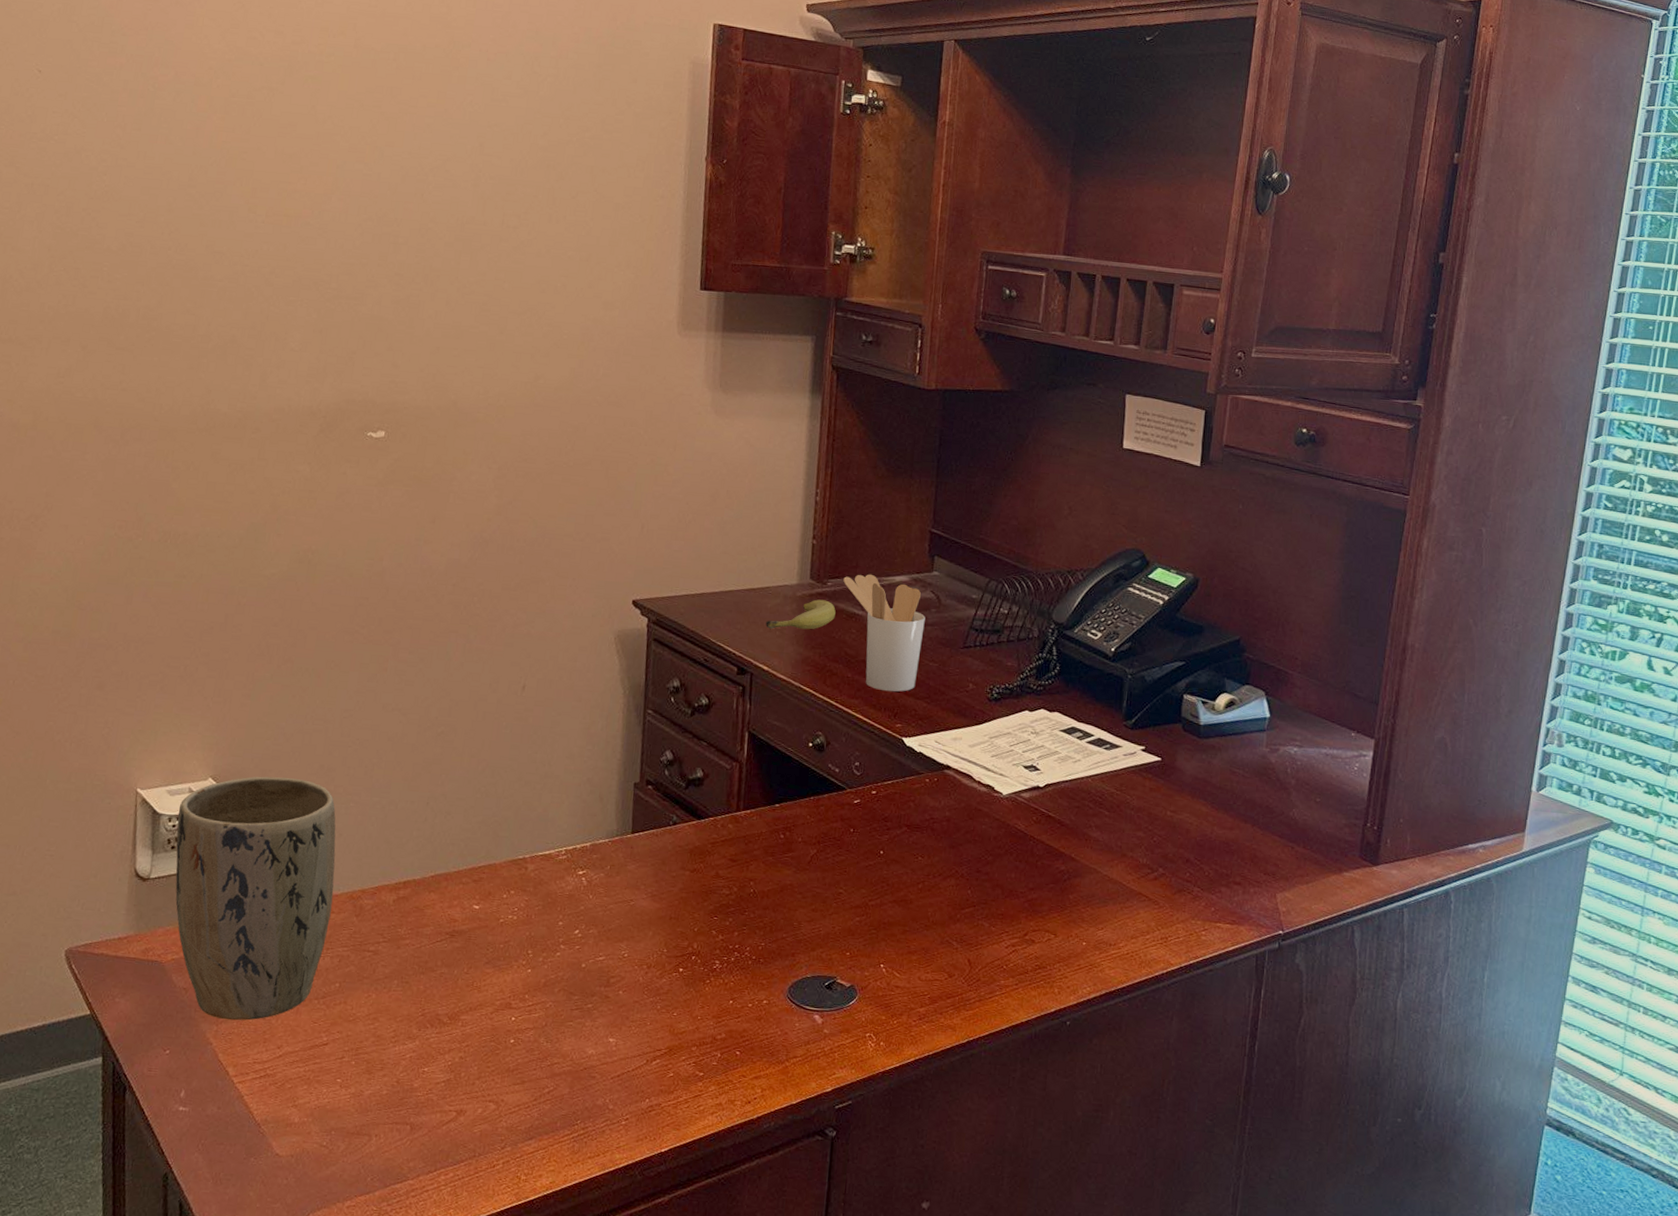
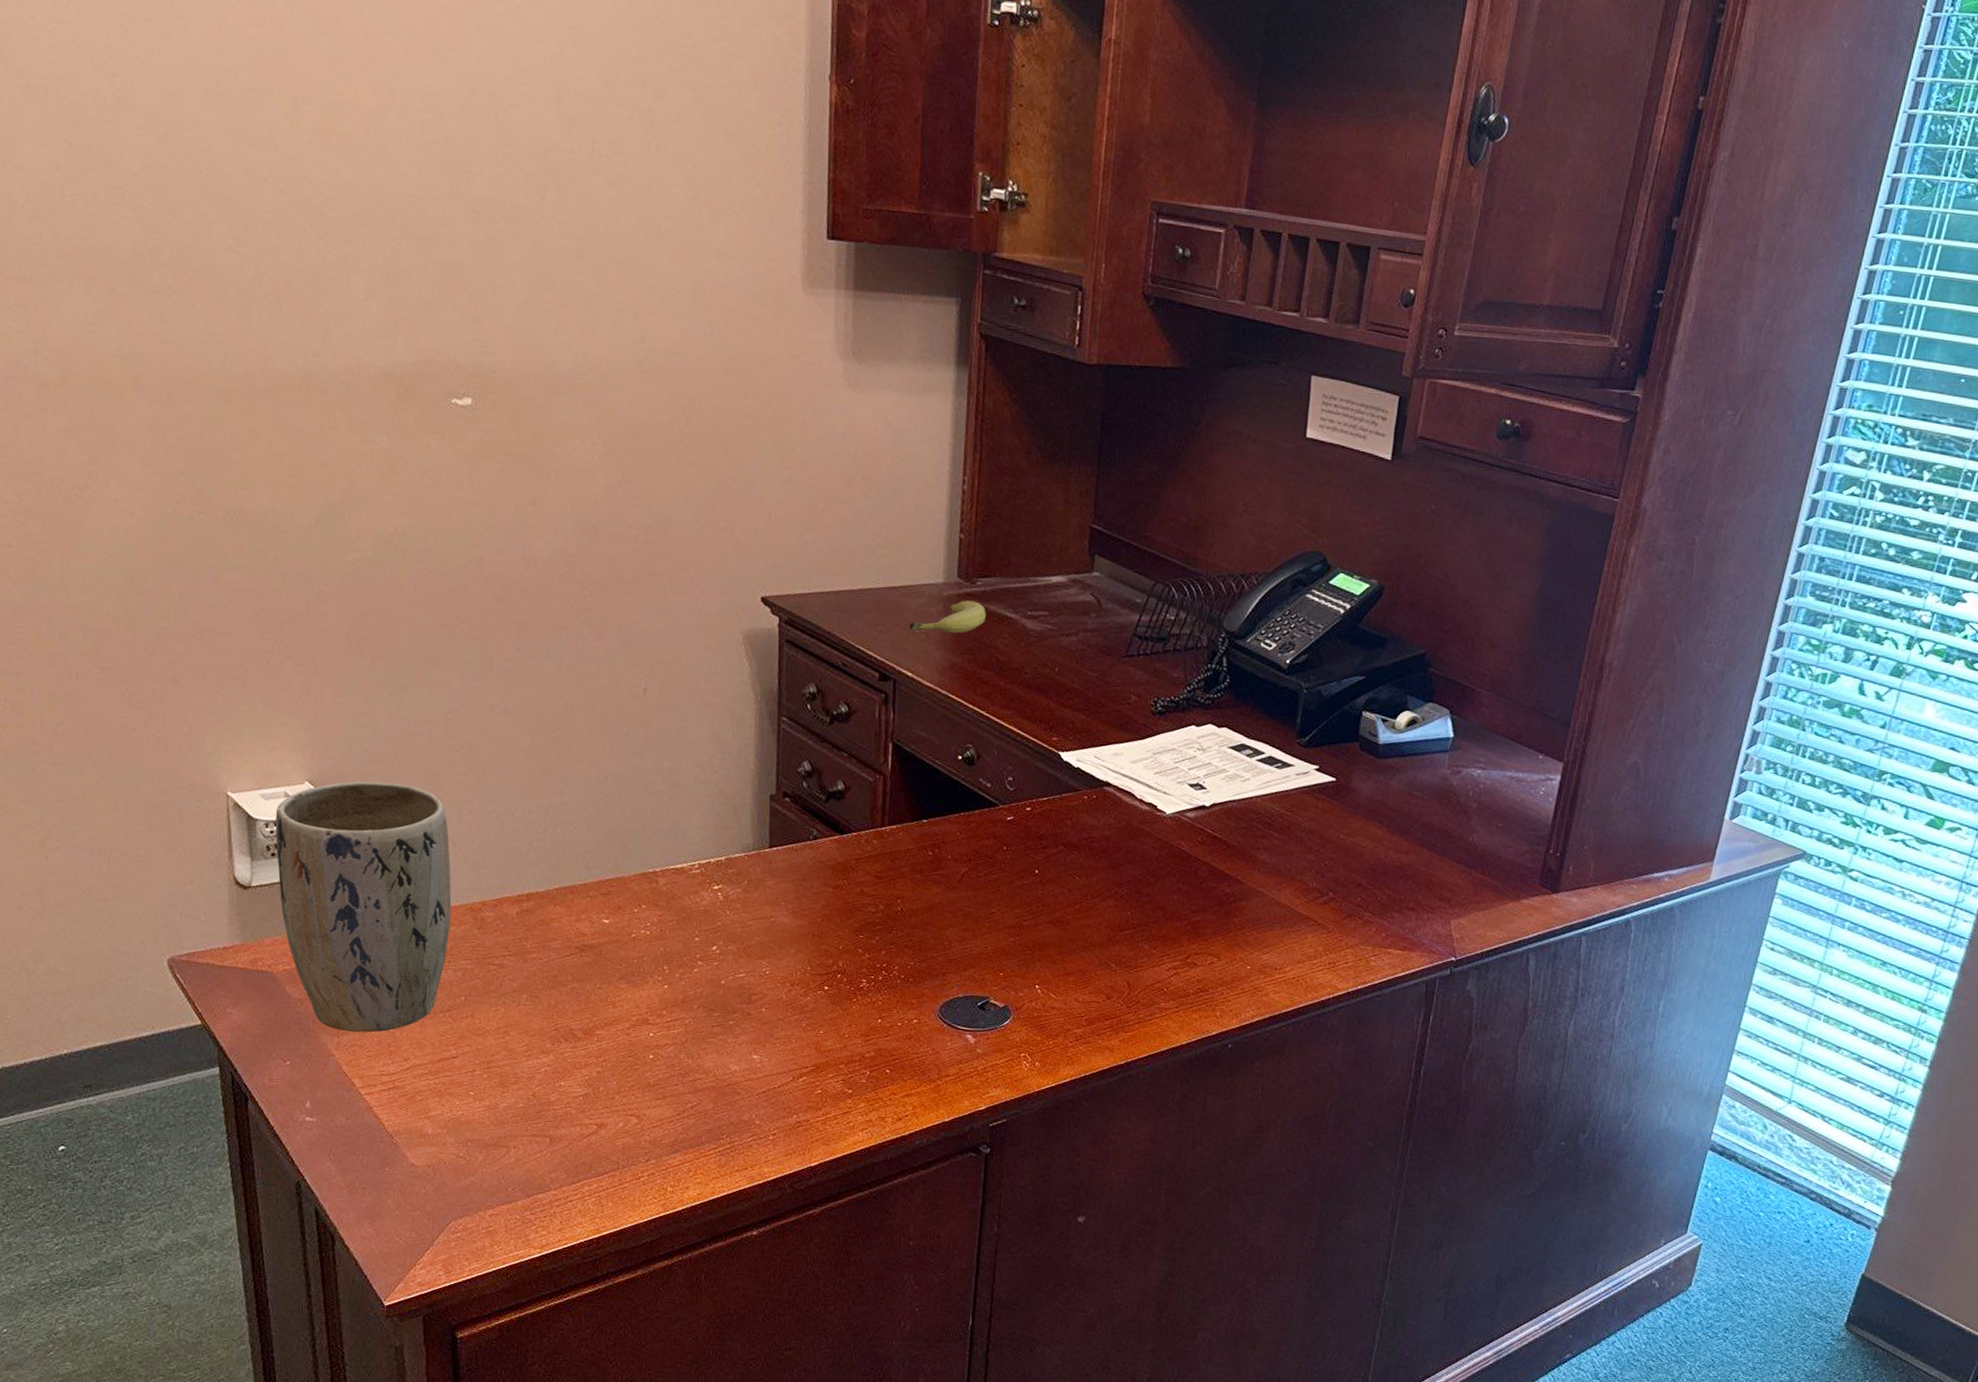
utensil holder: present [843,574,925,692] -> none [994,573,1085,703]

